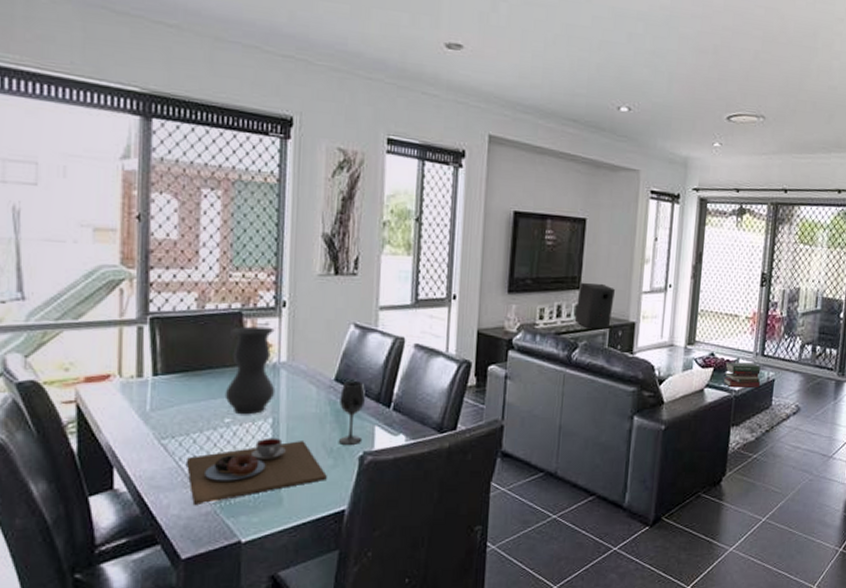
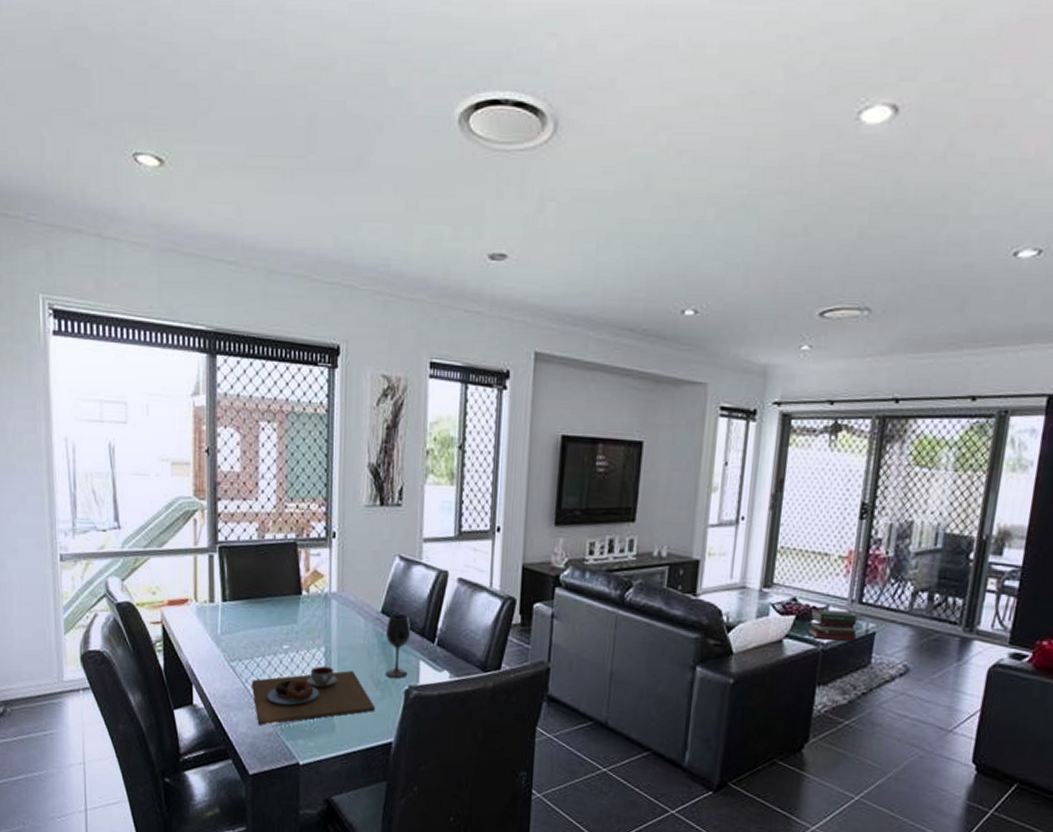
vase: present [224,326,276,415] -> none [283,556,327,643]
speaker: present [574,282,616,329] -> none [628,513,677,566]

